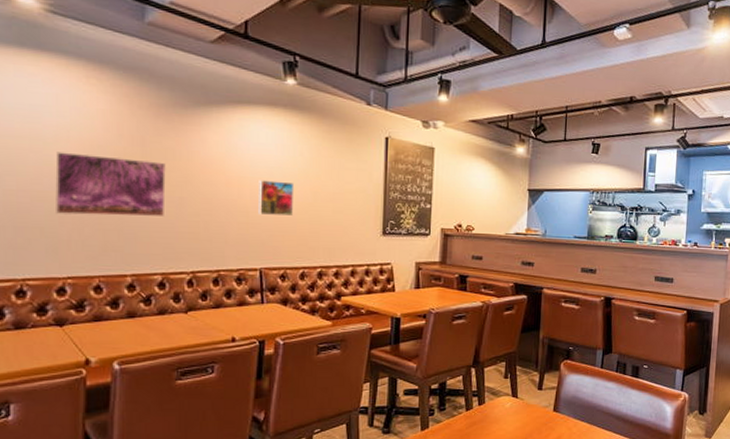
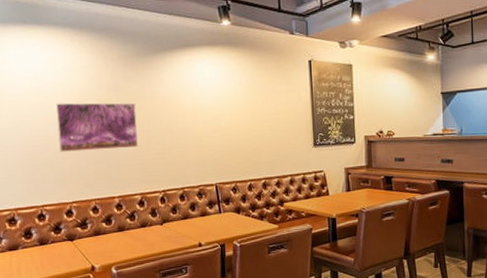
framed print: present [258,180,295,216] -> none [208,108,238,138]

